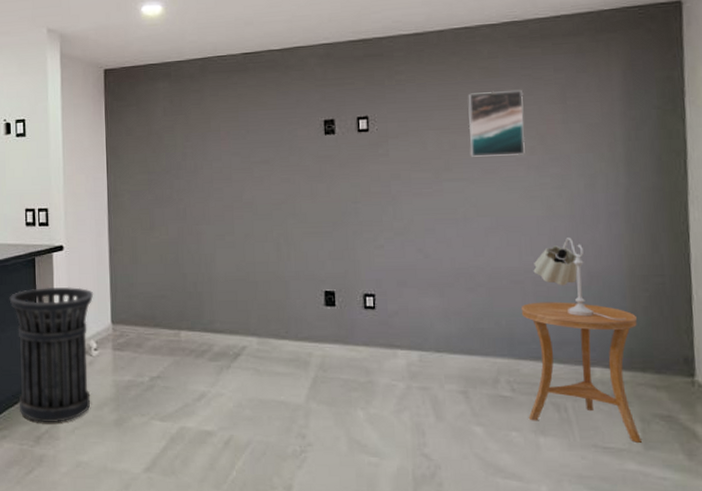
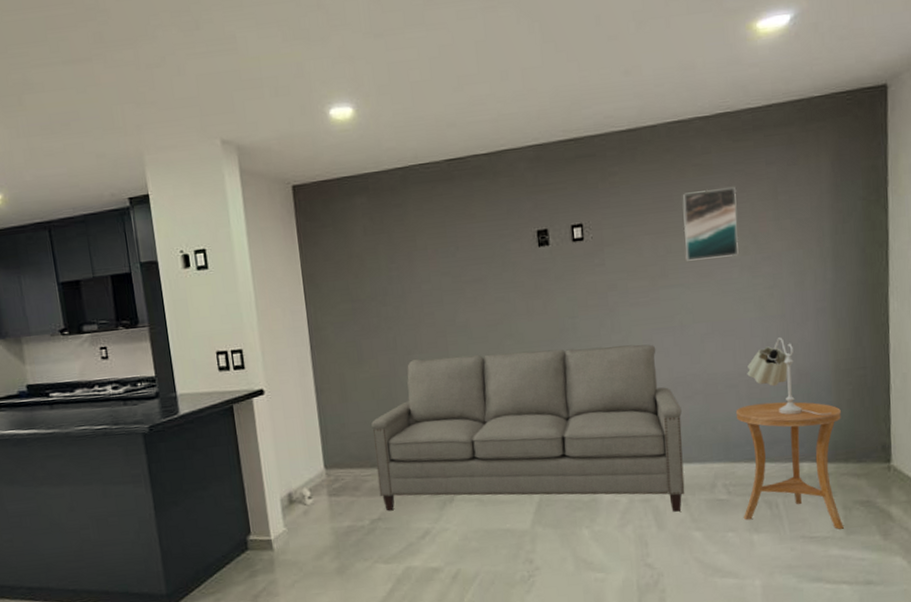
trash can: present [9,286,94,423] -> none [208,433,309,581]
sofa: none [158,230,466,404] -> present [371,344,685,512]

